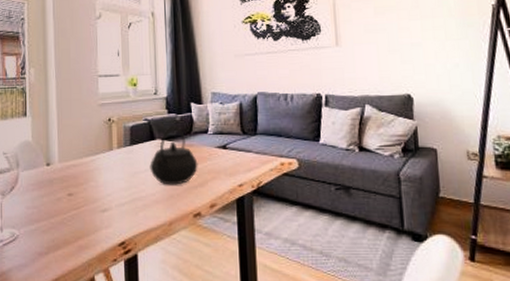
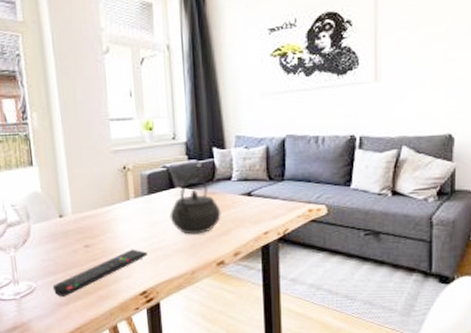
remote control: none [34,198,127,245] -> present [52,249,148,297]

